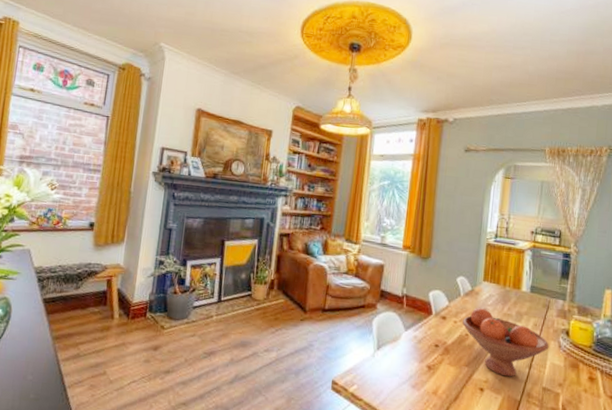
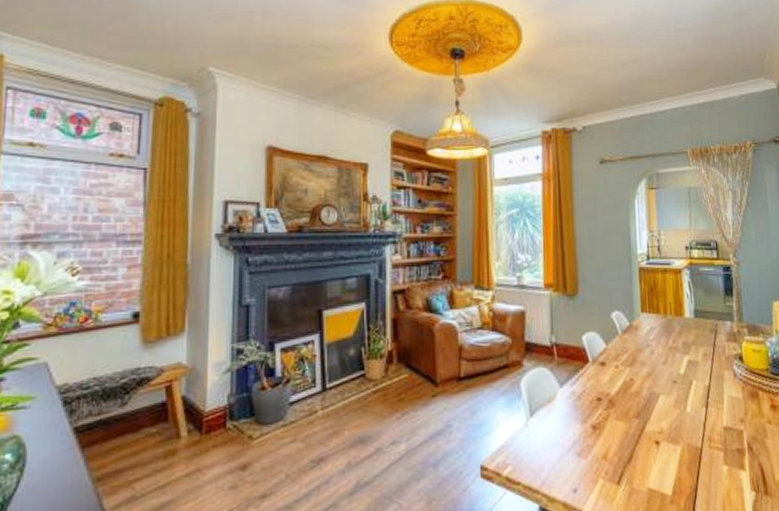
fruit bowl: present [463,307,549,377] -> none [625,344,724,422]

